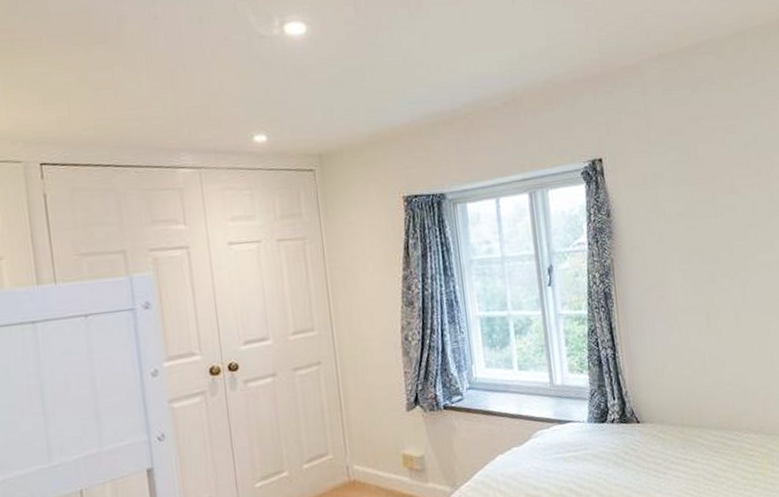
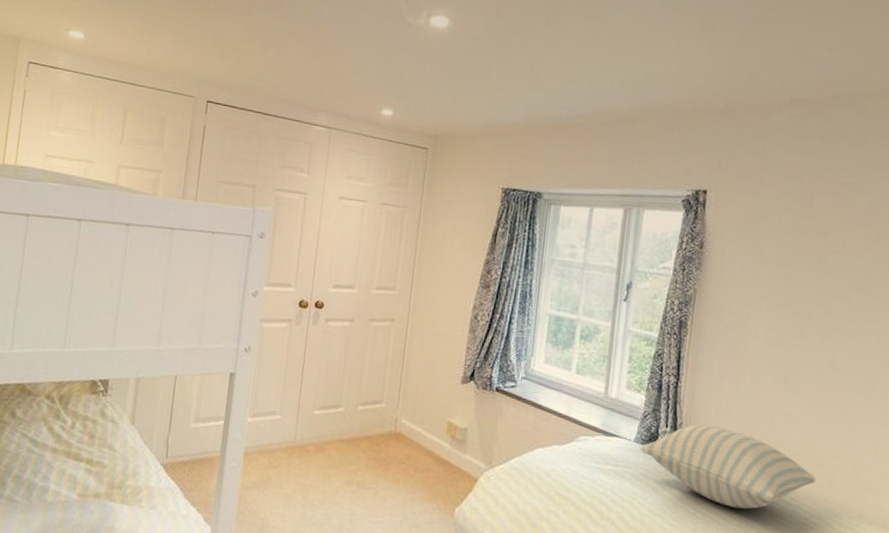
pillow: none [595,385,753,460] -> present [641,424,816,509]

